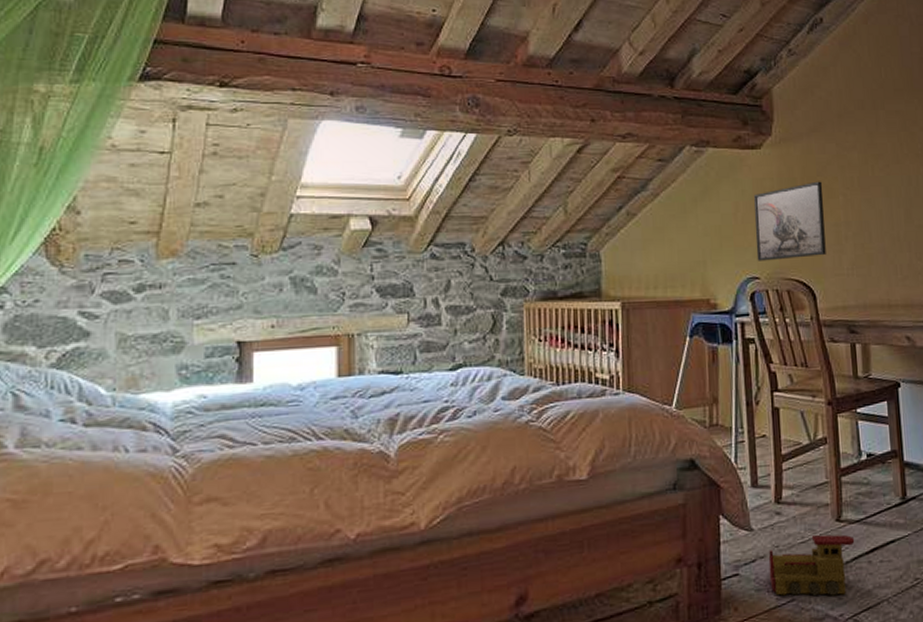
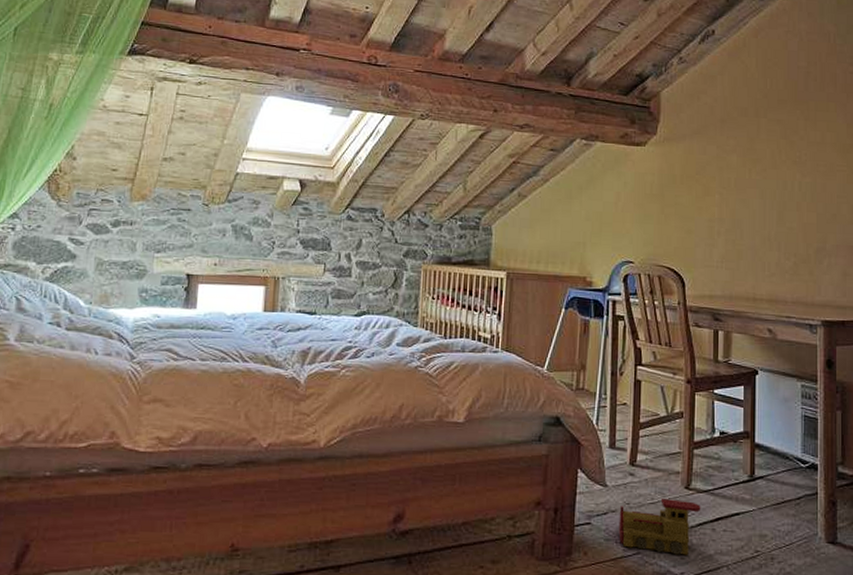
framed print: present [754,181,826,261] -> none [633,179,701,248]

